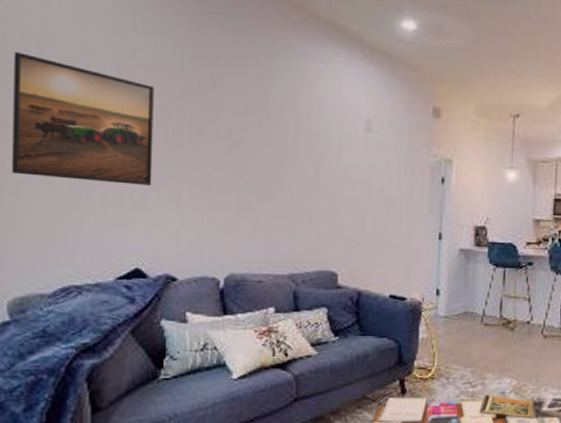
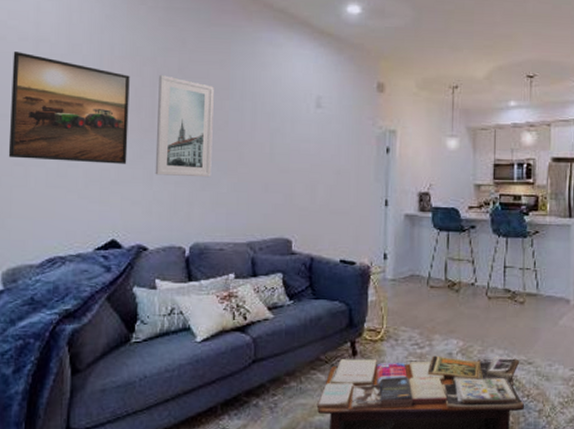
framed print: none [184,88,252,204] -> present [155,75,214,178]

